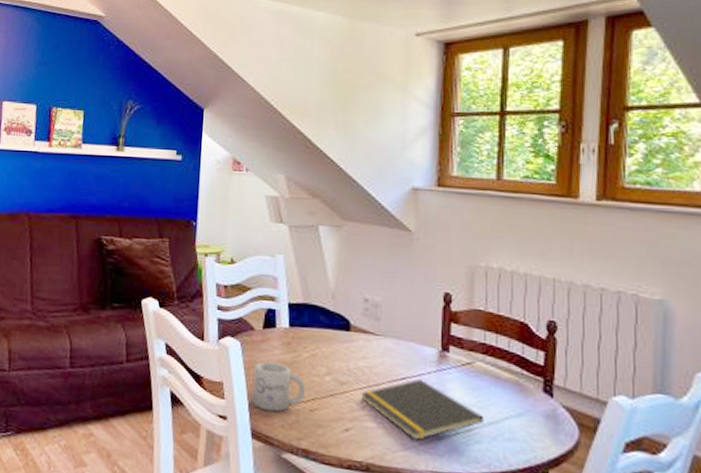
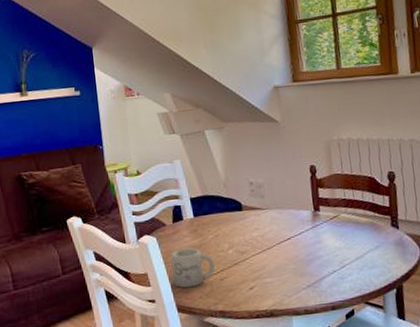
notepad: present [361,379,484,441] -> none [258,237,352,285]

